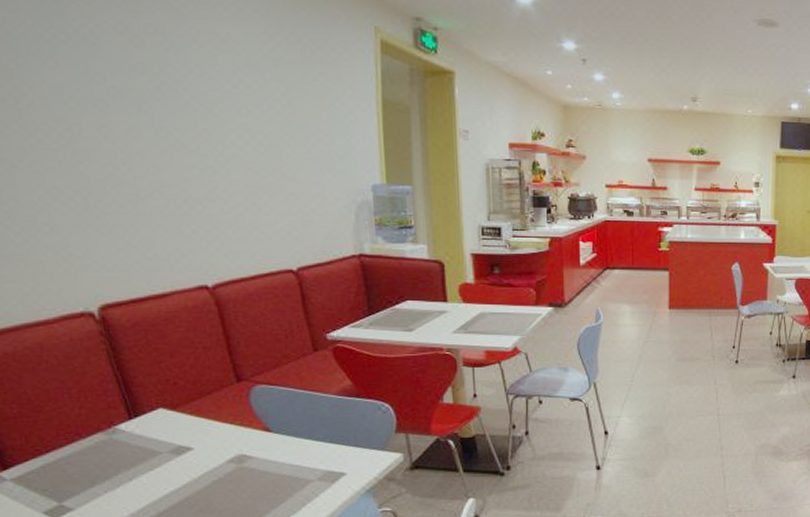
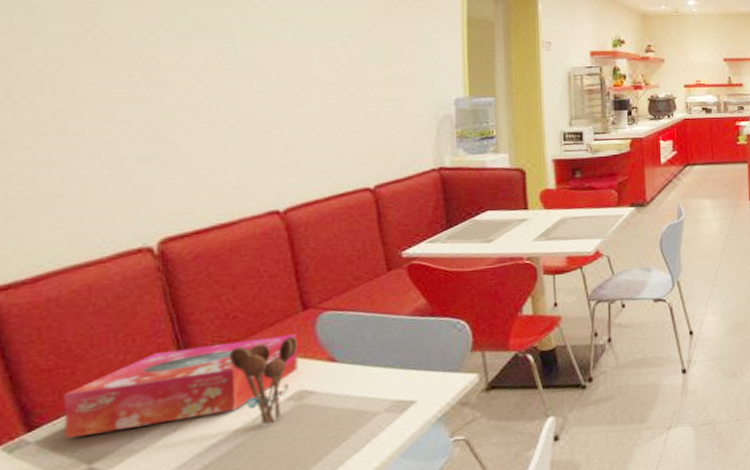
tissue box: none [29,403,236,479] -> present [63,334,298,439]
utensil holder: none [172,406,236,482] -> present [229,337,299,425]

